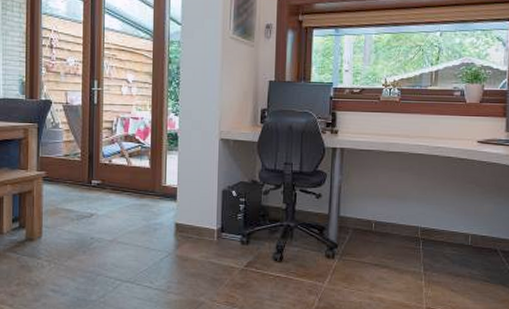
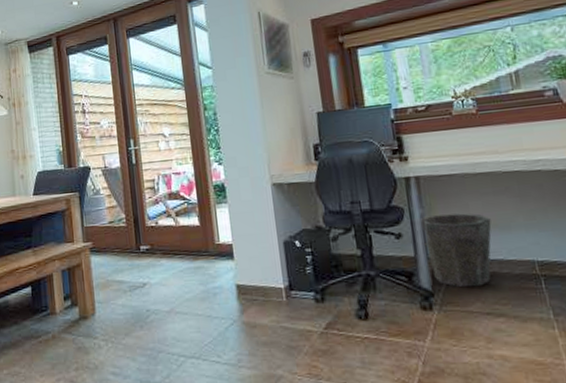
waste bin: none [338,181,393,243] -> present [422,213,492,288]

